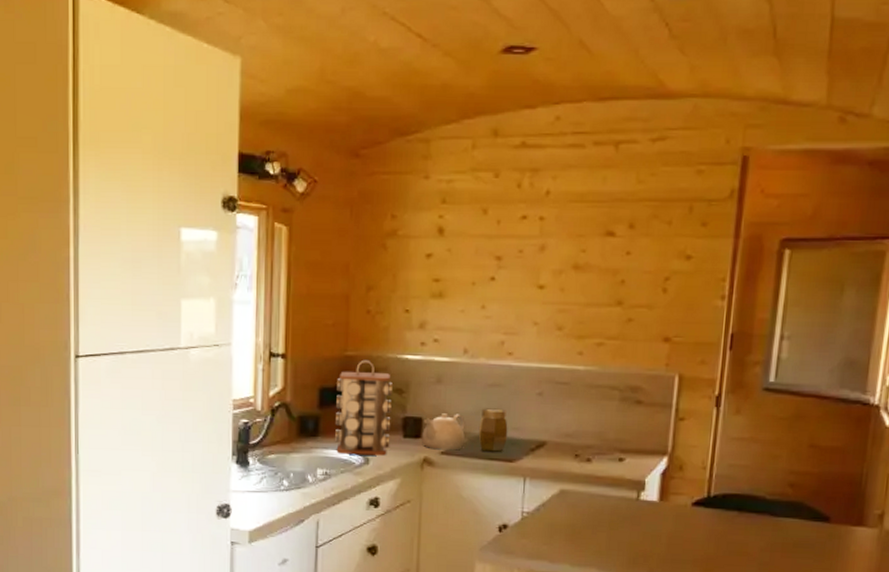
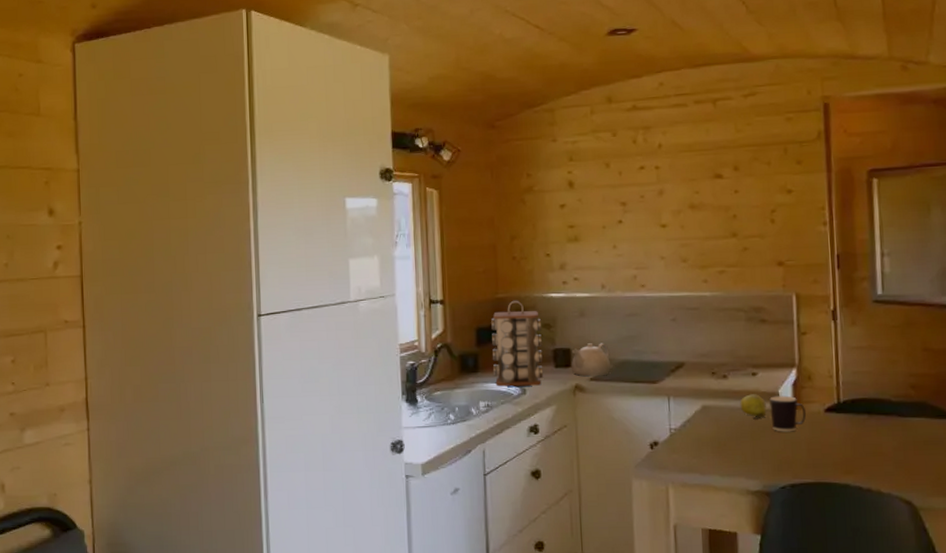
jar: present [478,408,508,453] -> none [622,335,649,376]
fruit: none [601,481,630,509] -> present [740,394,767,420]
mug: none [633,484,672,524] -> present [769,395,807,432]

